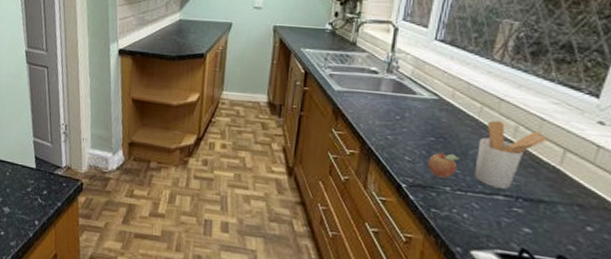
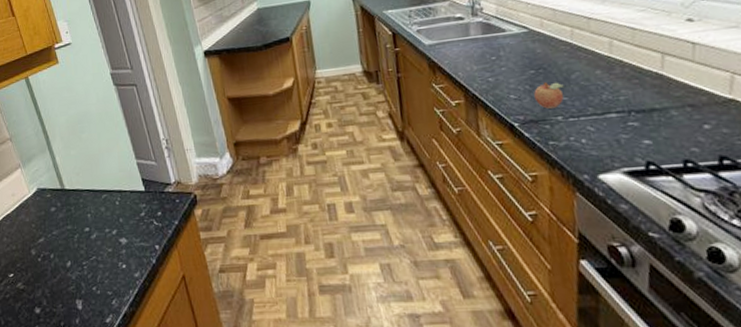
utensil holder: present [474,120,548,189] -> none [578,40,644,107]

